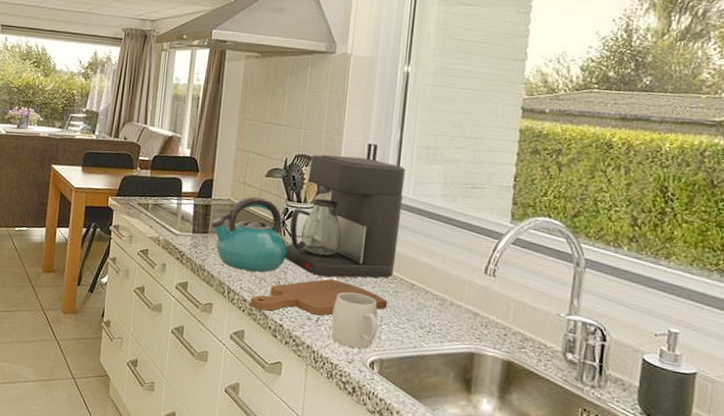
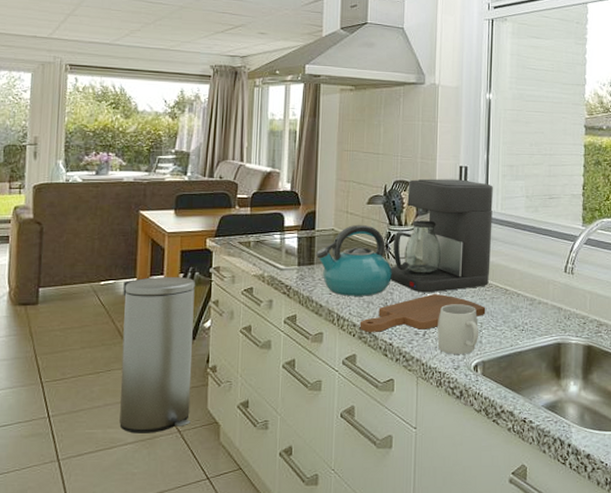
pedal bin: none [23,228,96,375] -> present [119,276,195,434]

